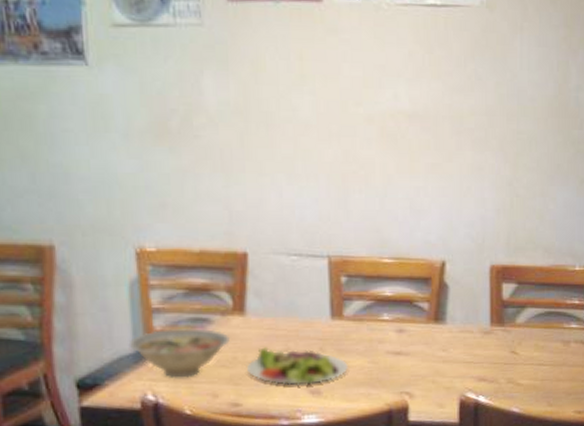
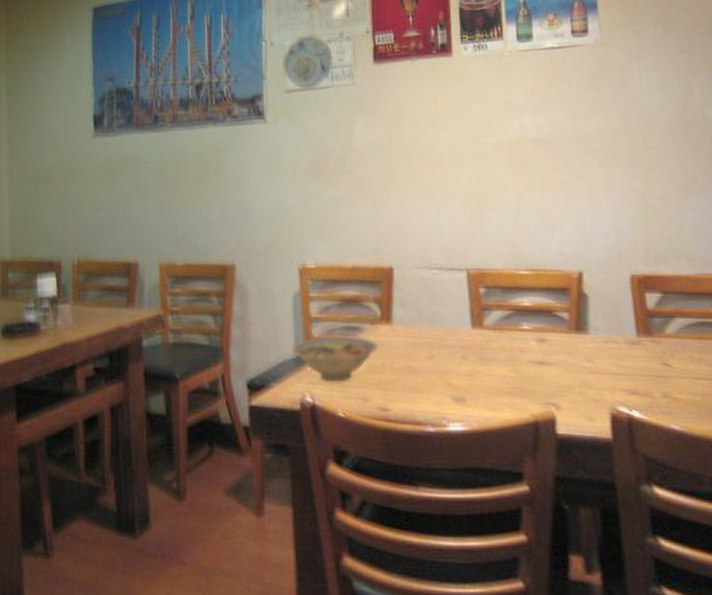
salad plate: present [247,347,348,386] -> none [394,354,491,393]

